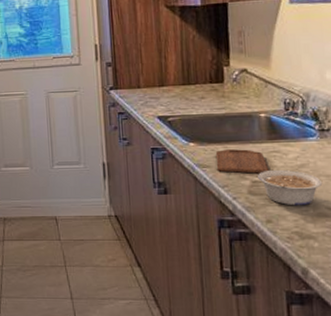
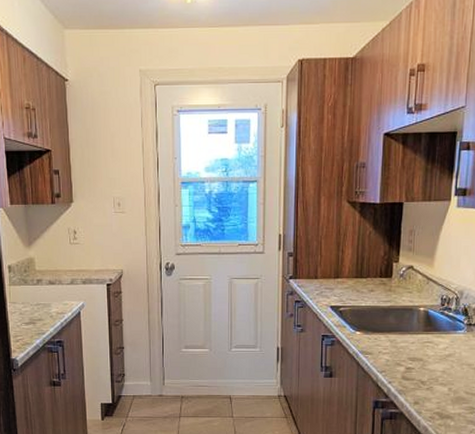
cutting board: present [215,149,269,174] -> none [377,339,422,361]
legume: present [258,169,323,206] -> none [411,358,464,390]

